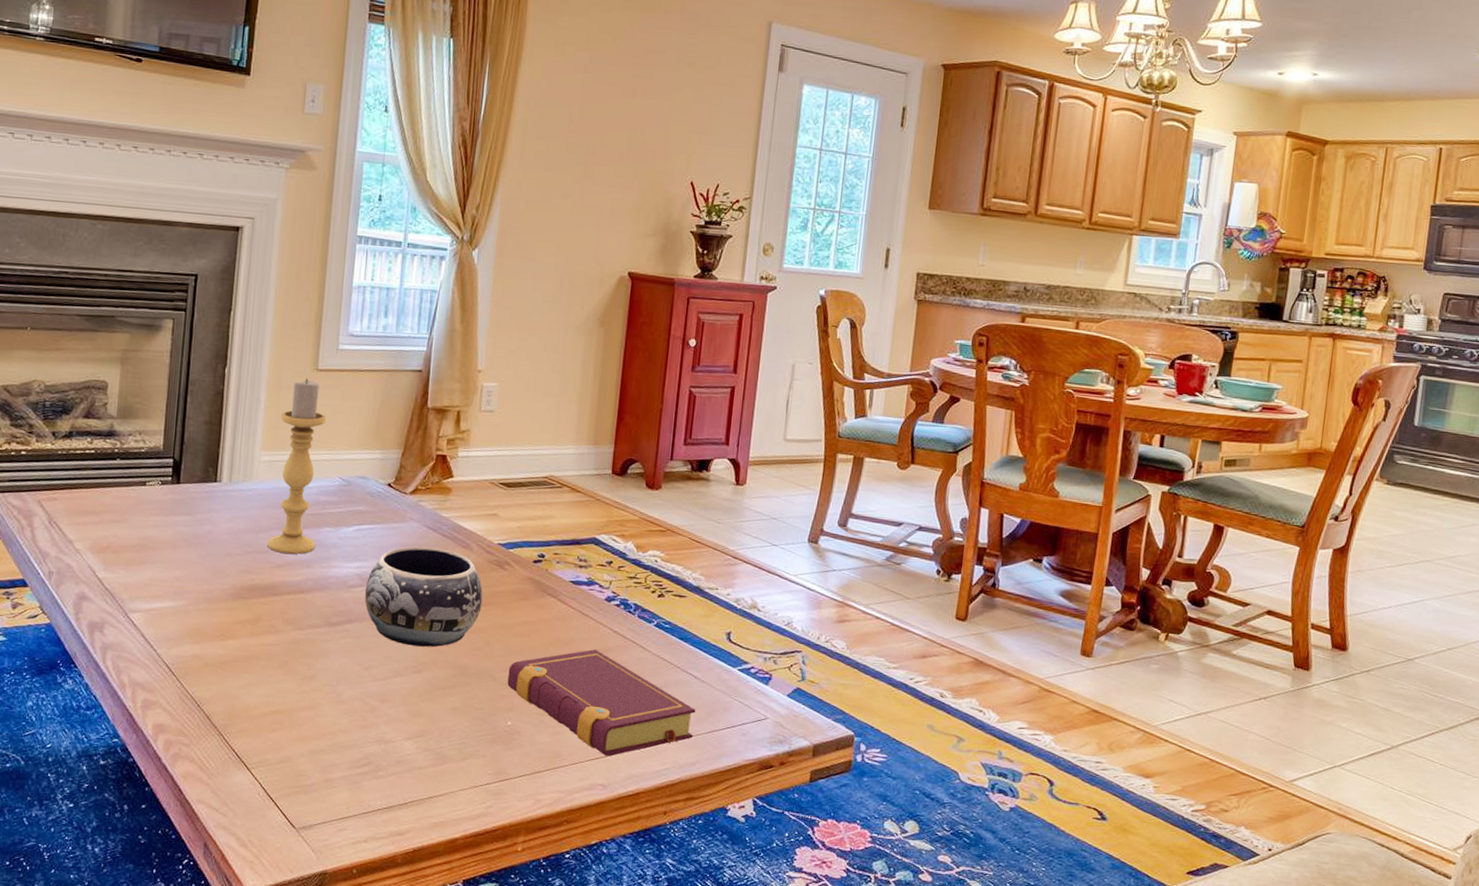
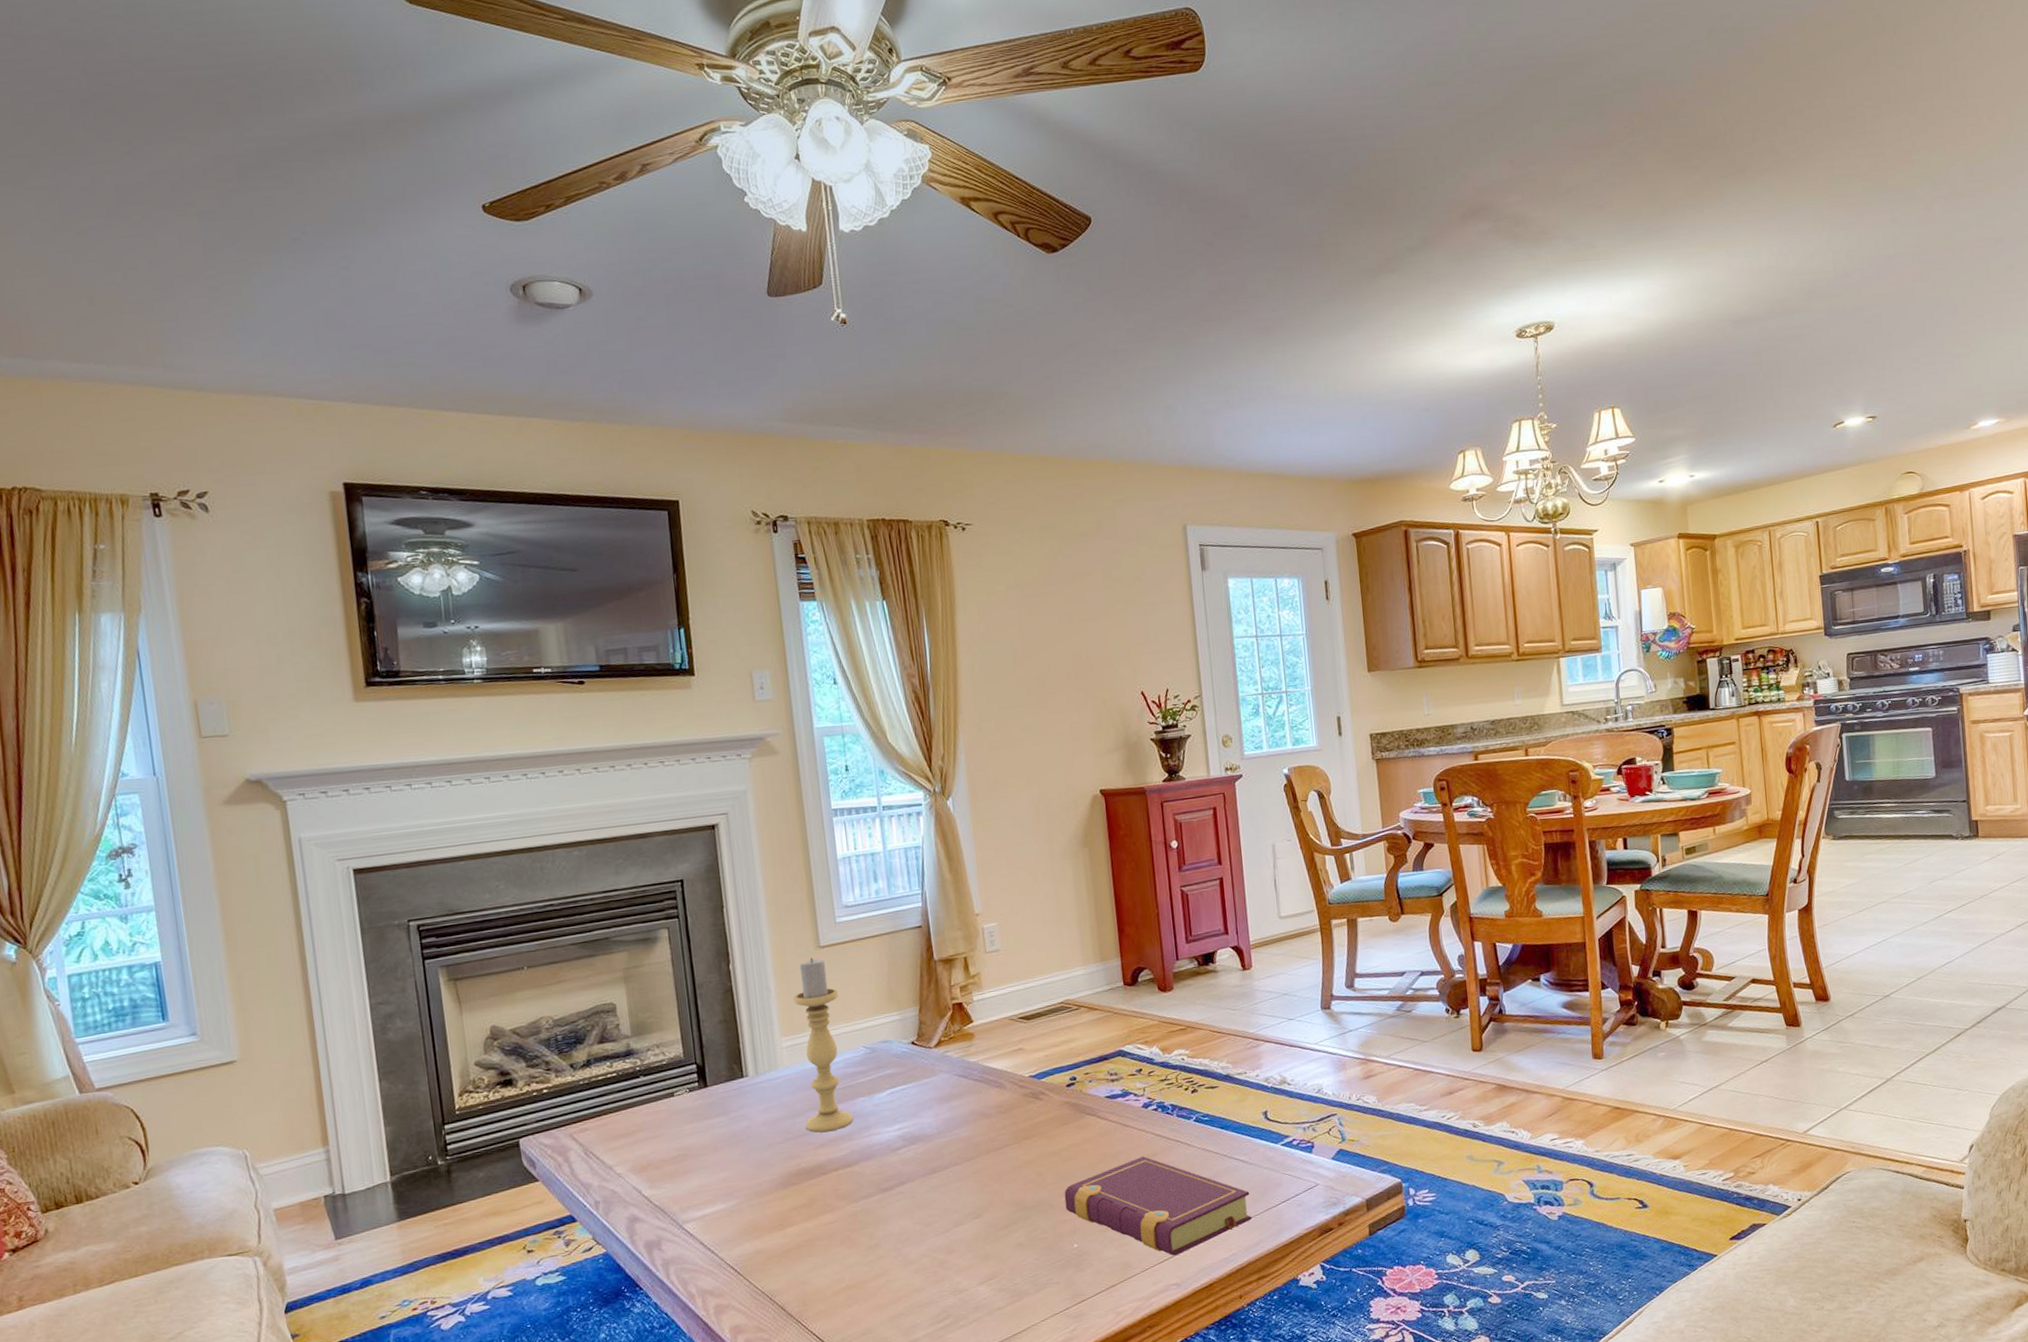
decorative bowl: present [364,546,483,647] -> none [910,1093,1027,1194]

